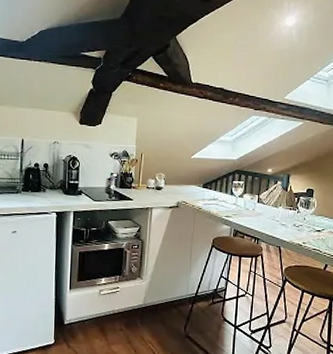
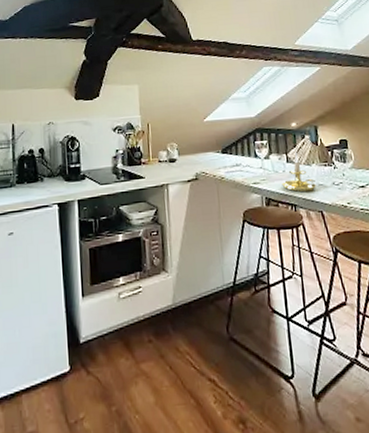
candle holder: none [250,195,279,230] -> present [281,153,316,193]

